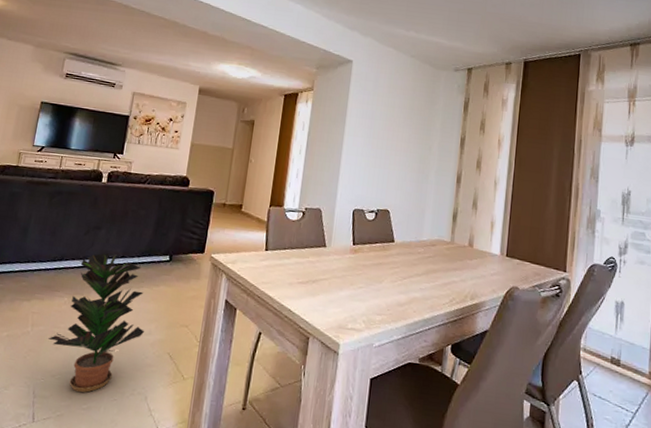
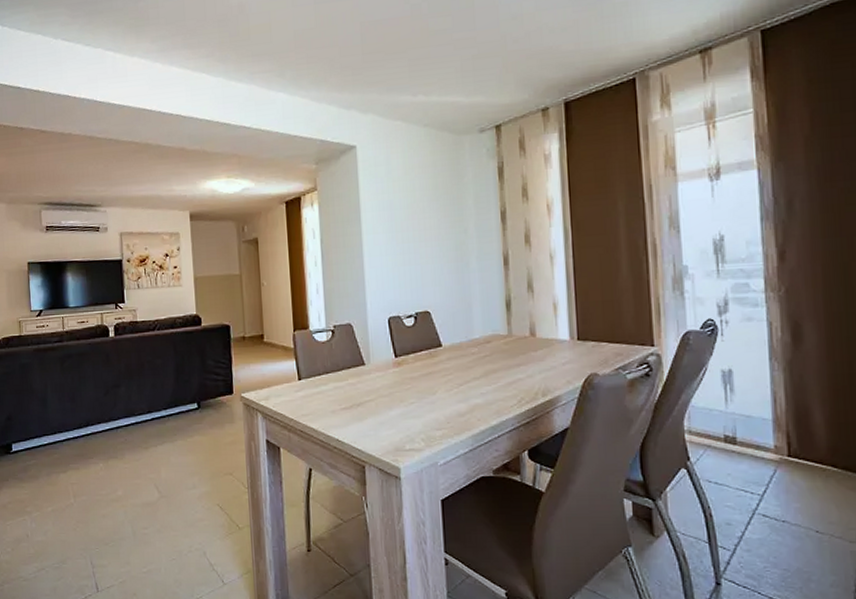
potted plant: present [48,253,144,393] -> none [93,409,188,556]

